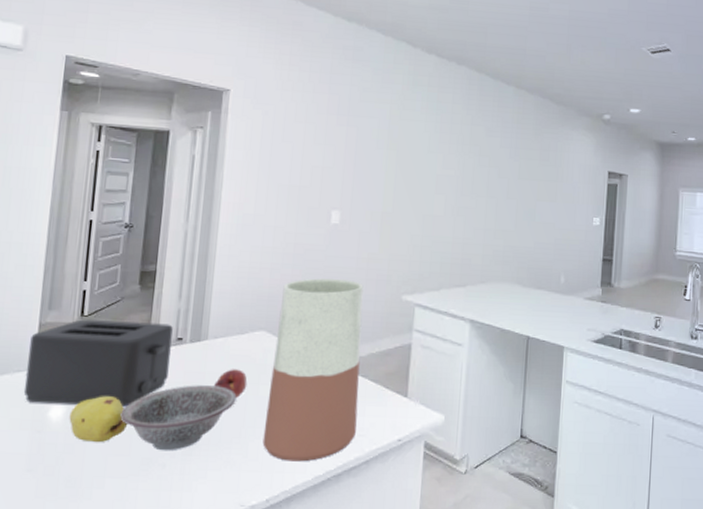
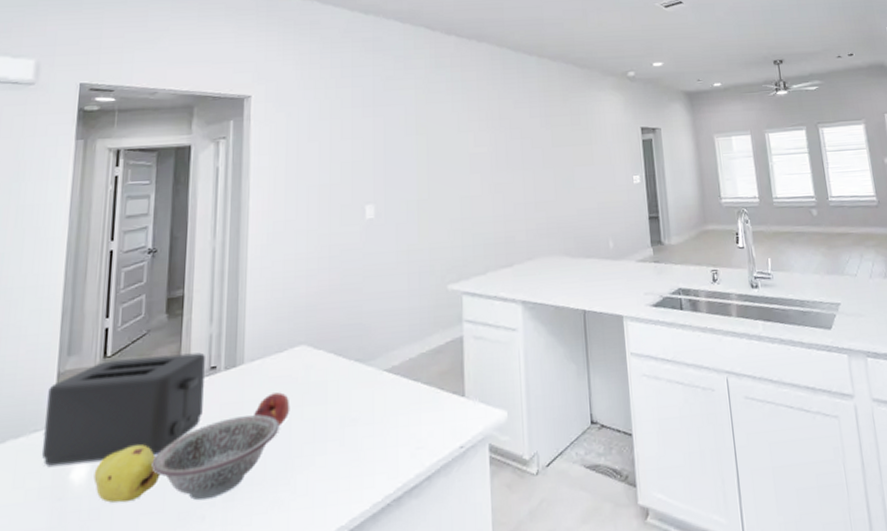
vase: present [262,278,364,462] -> none [312,276,413,491]

